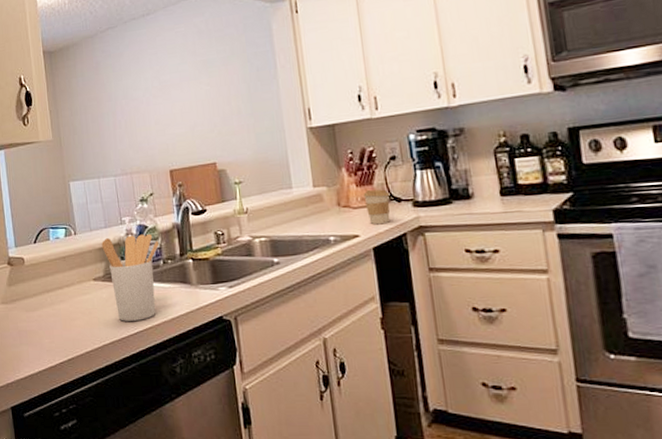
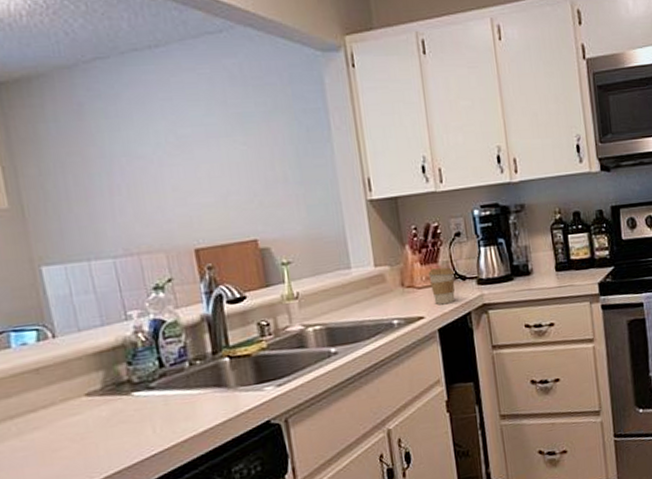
utensil holder: present [102,233,160,321] -> none [97,329,183,443]

